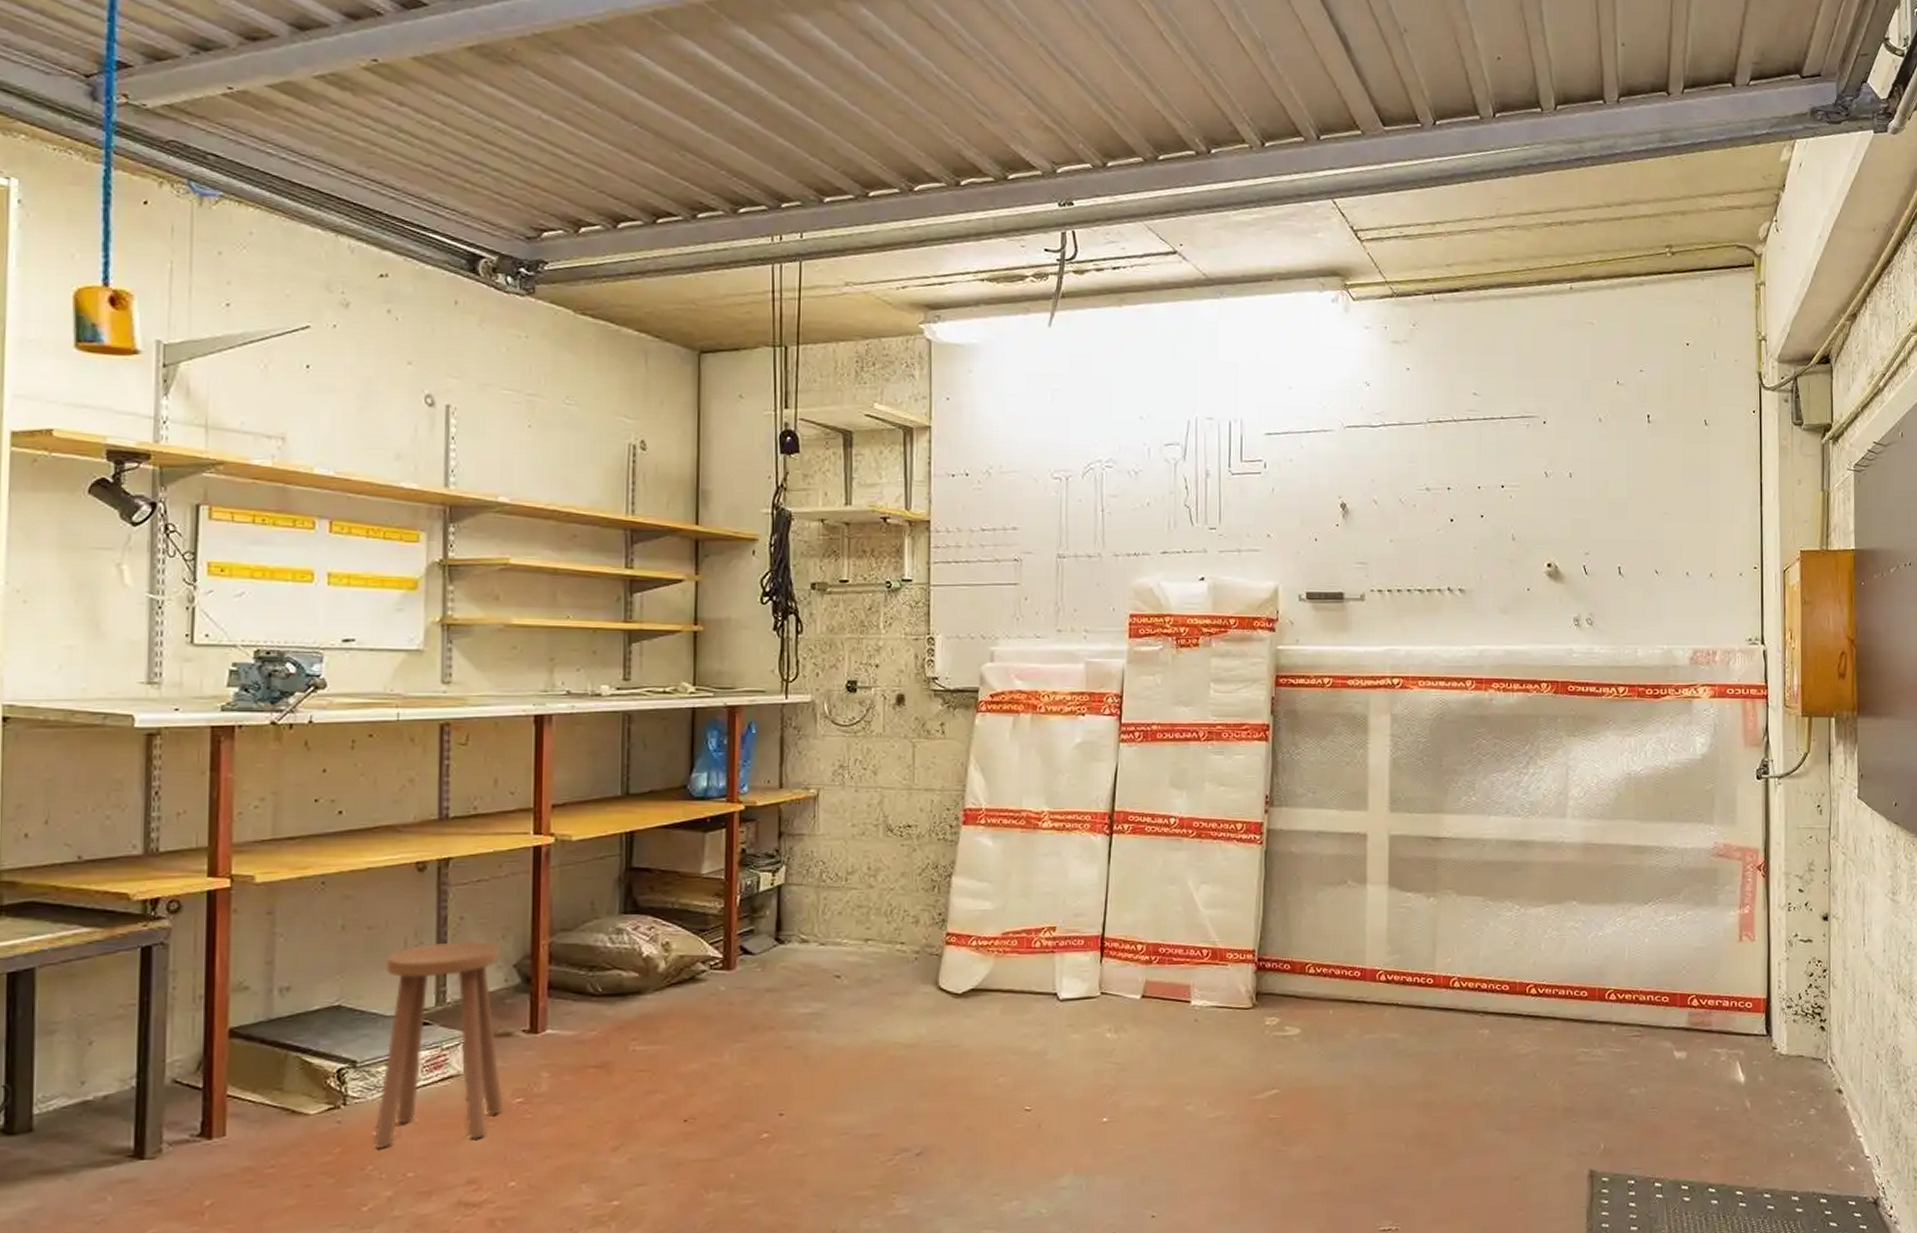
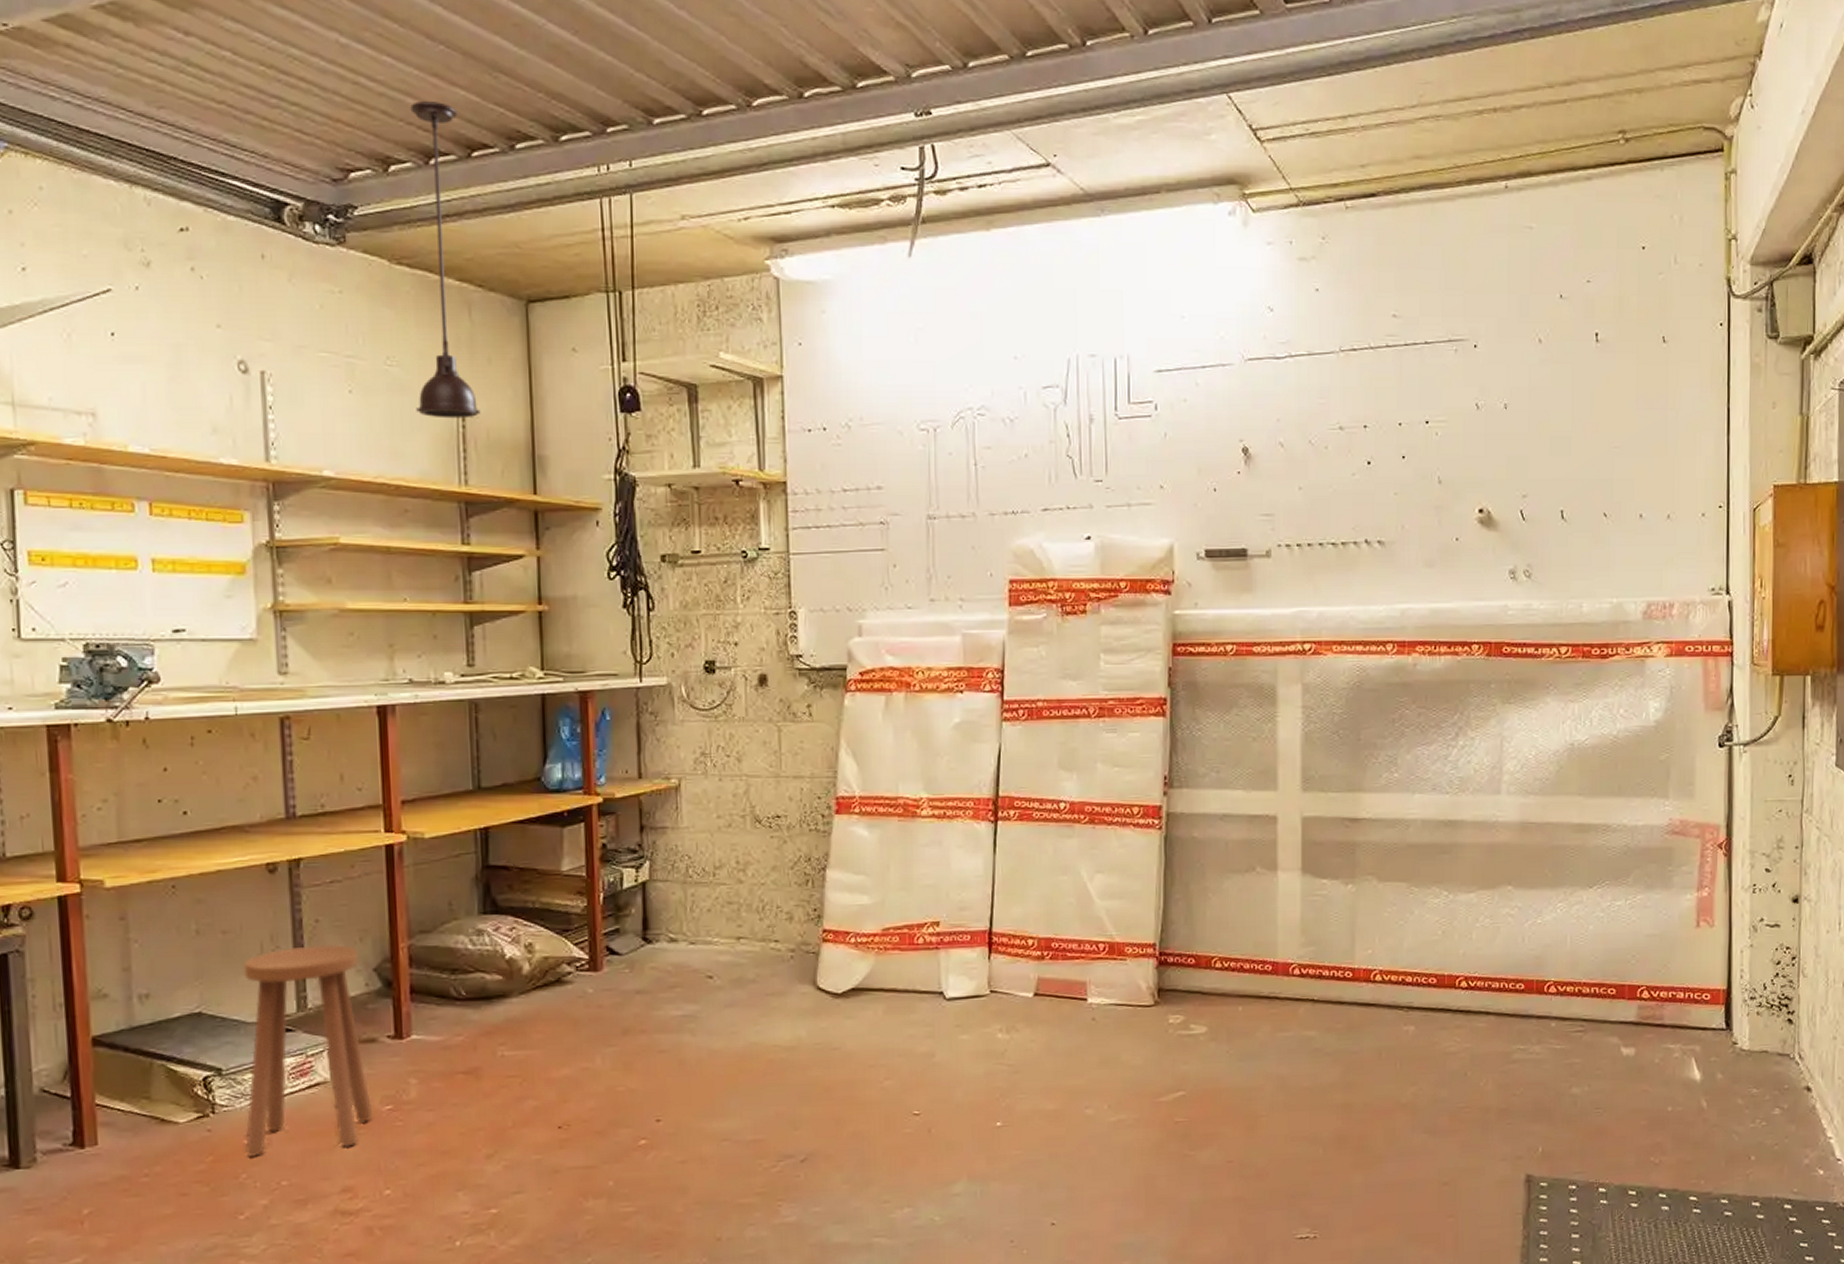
light fixture: none [590,173,651,454] -> present [410,101,481,419]

